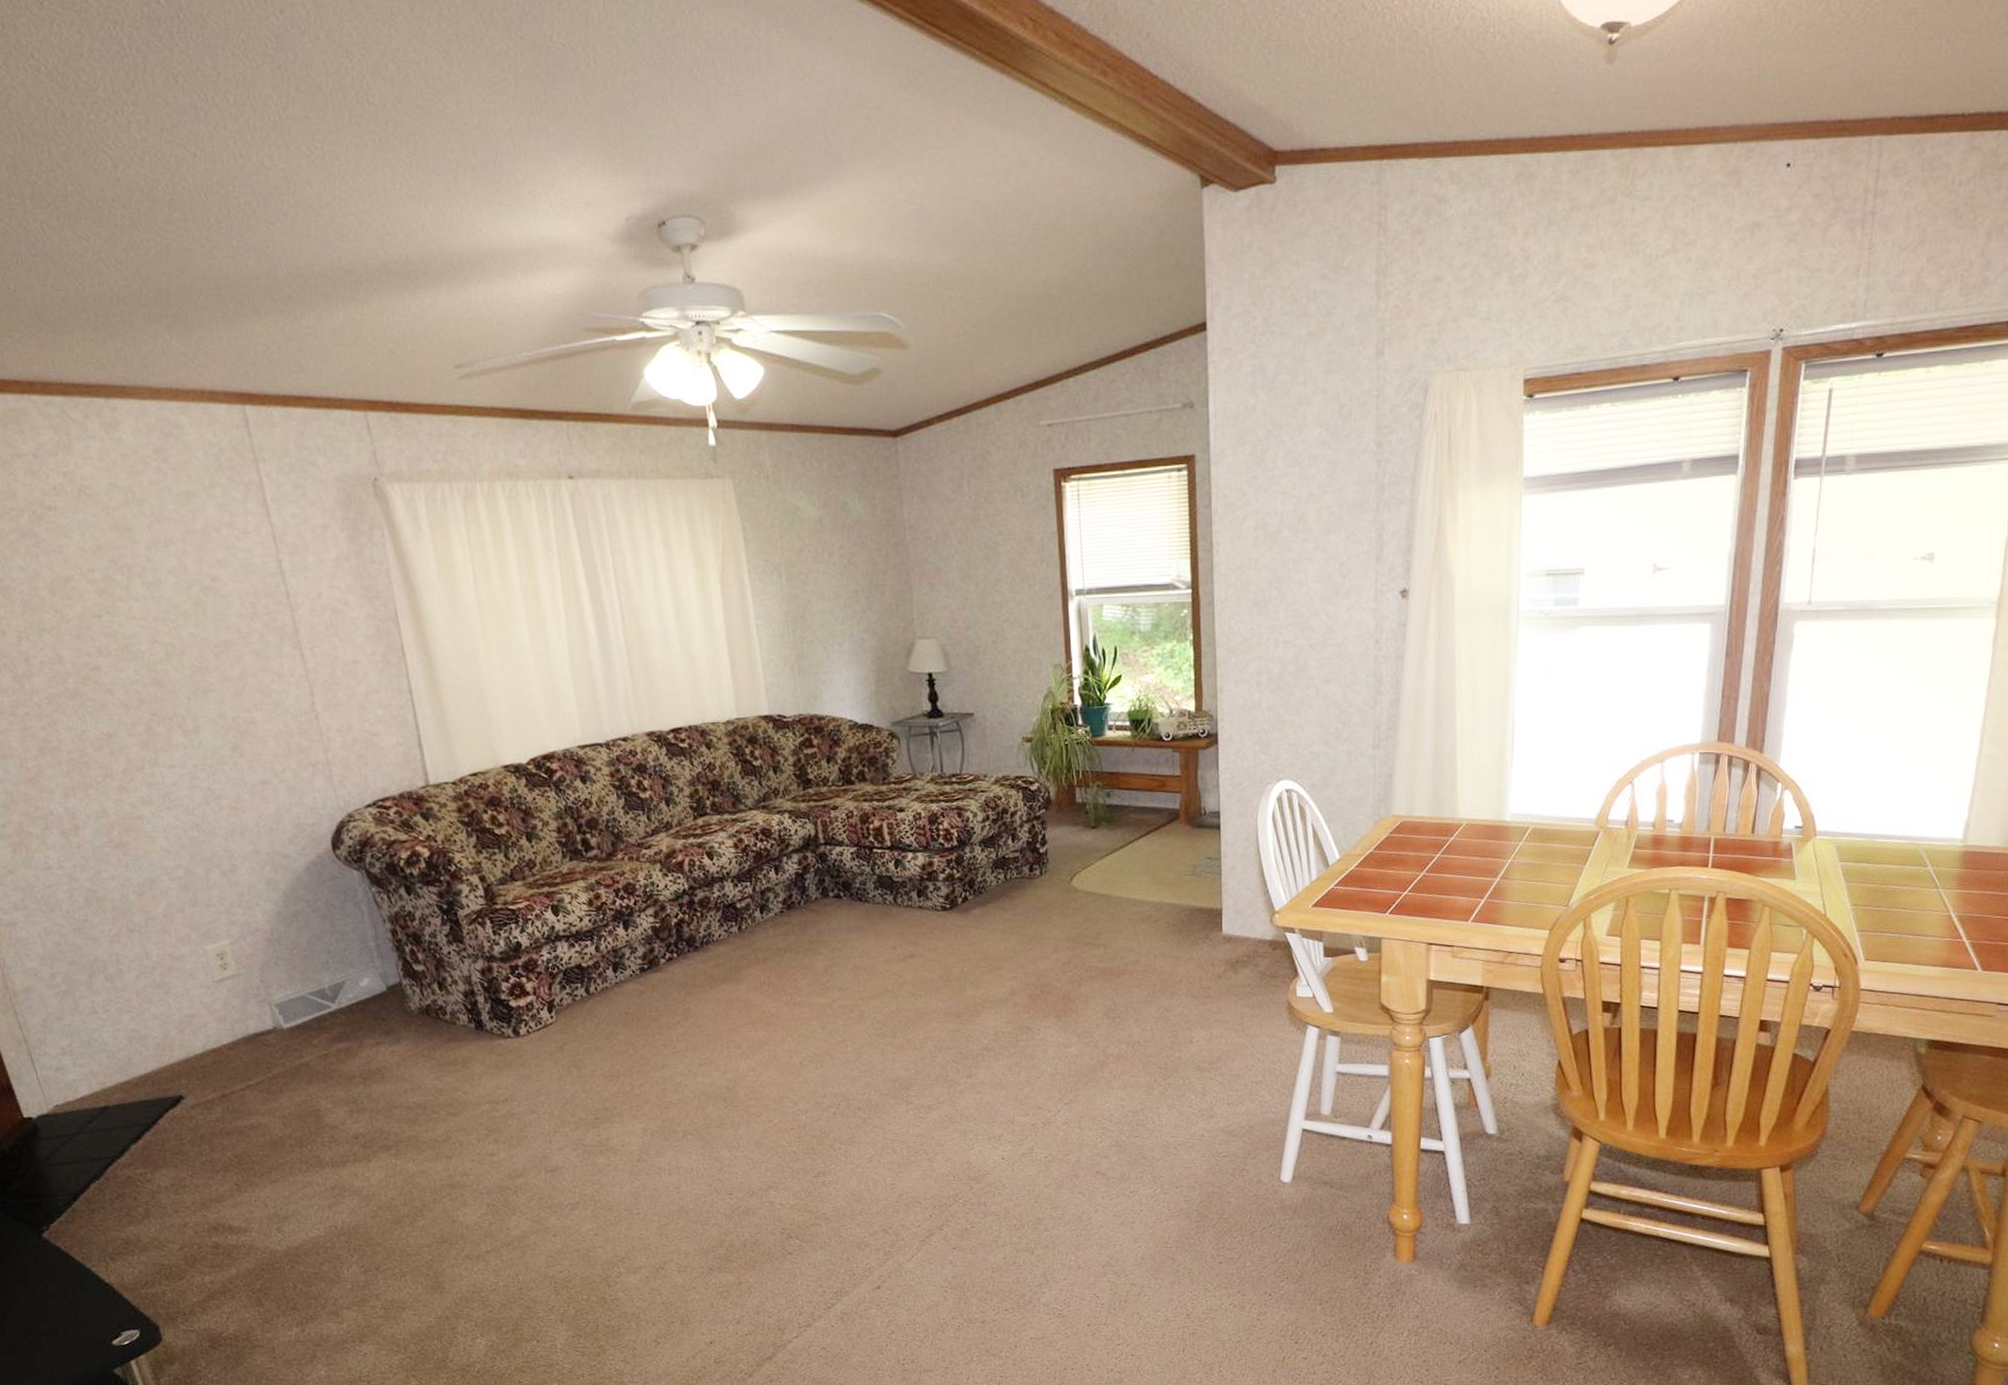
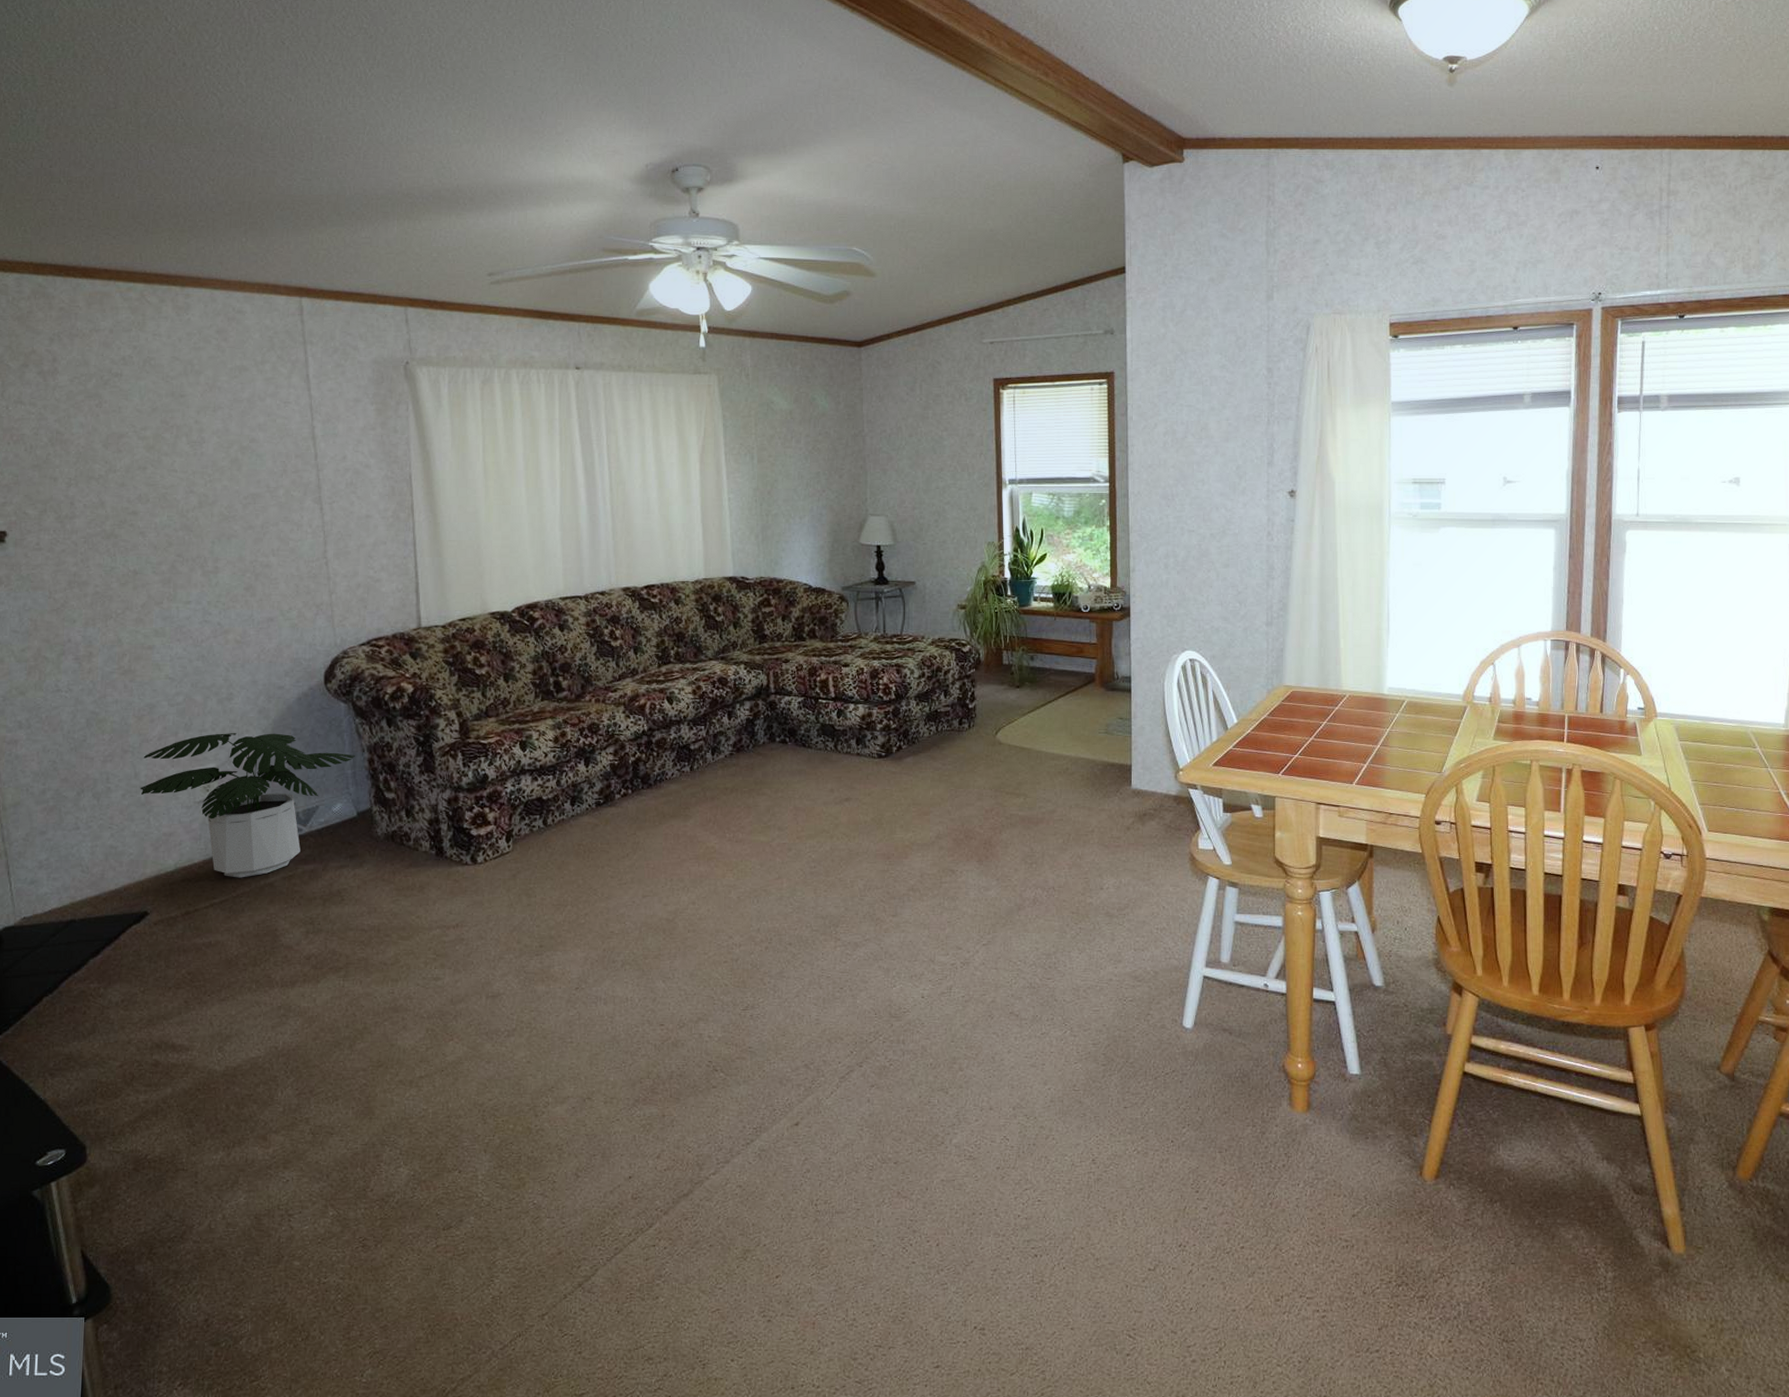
potted plant: none [151,905,376,1059] -> present [139,733,355,878]

